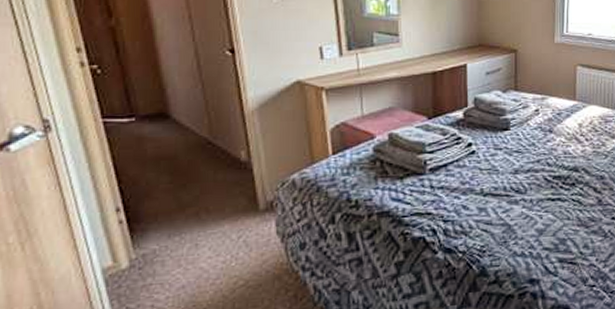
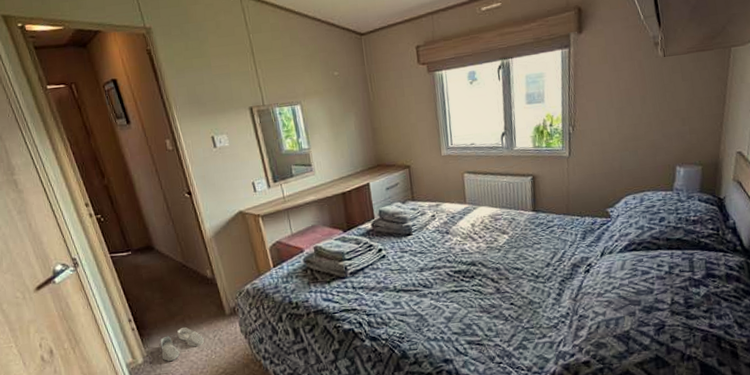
slippers: none [158,222,224,267] -> present [160,326,205,361]

